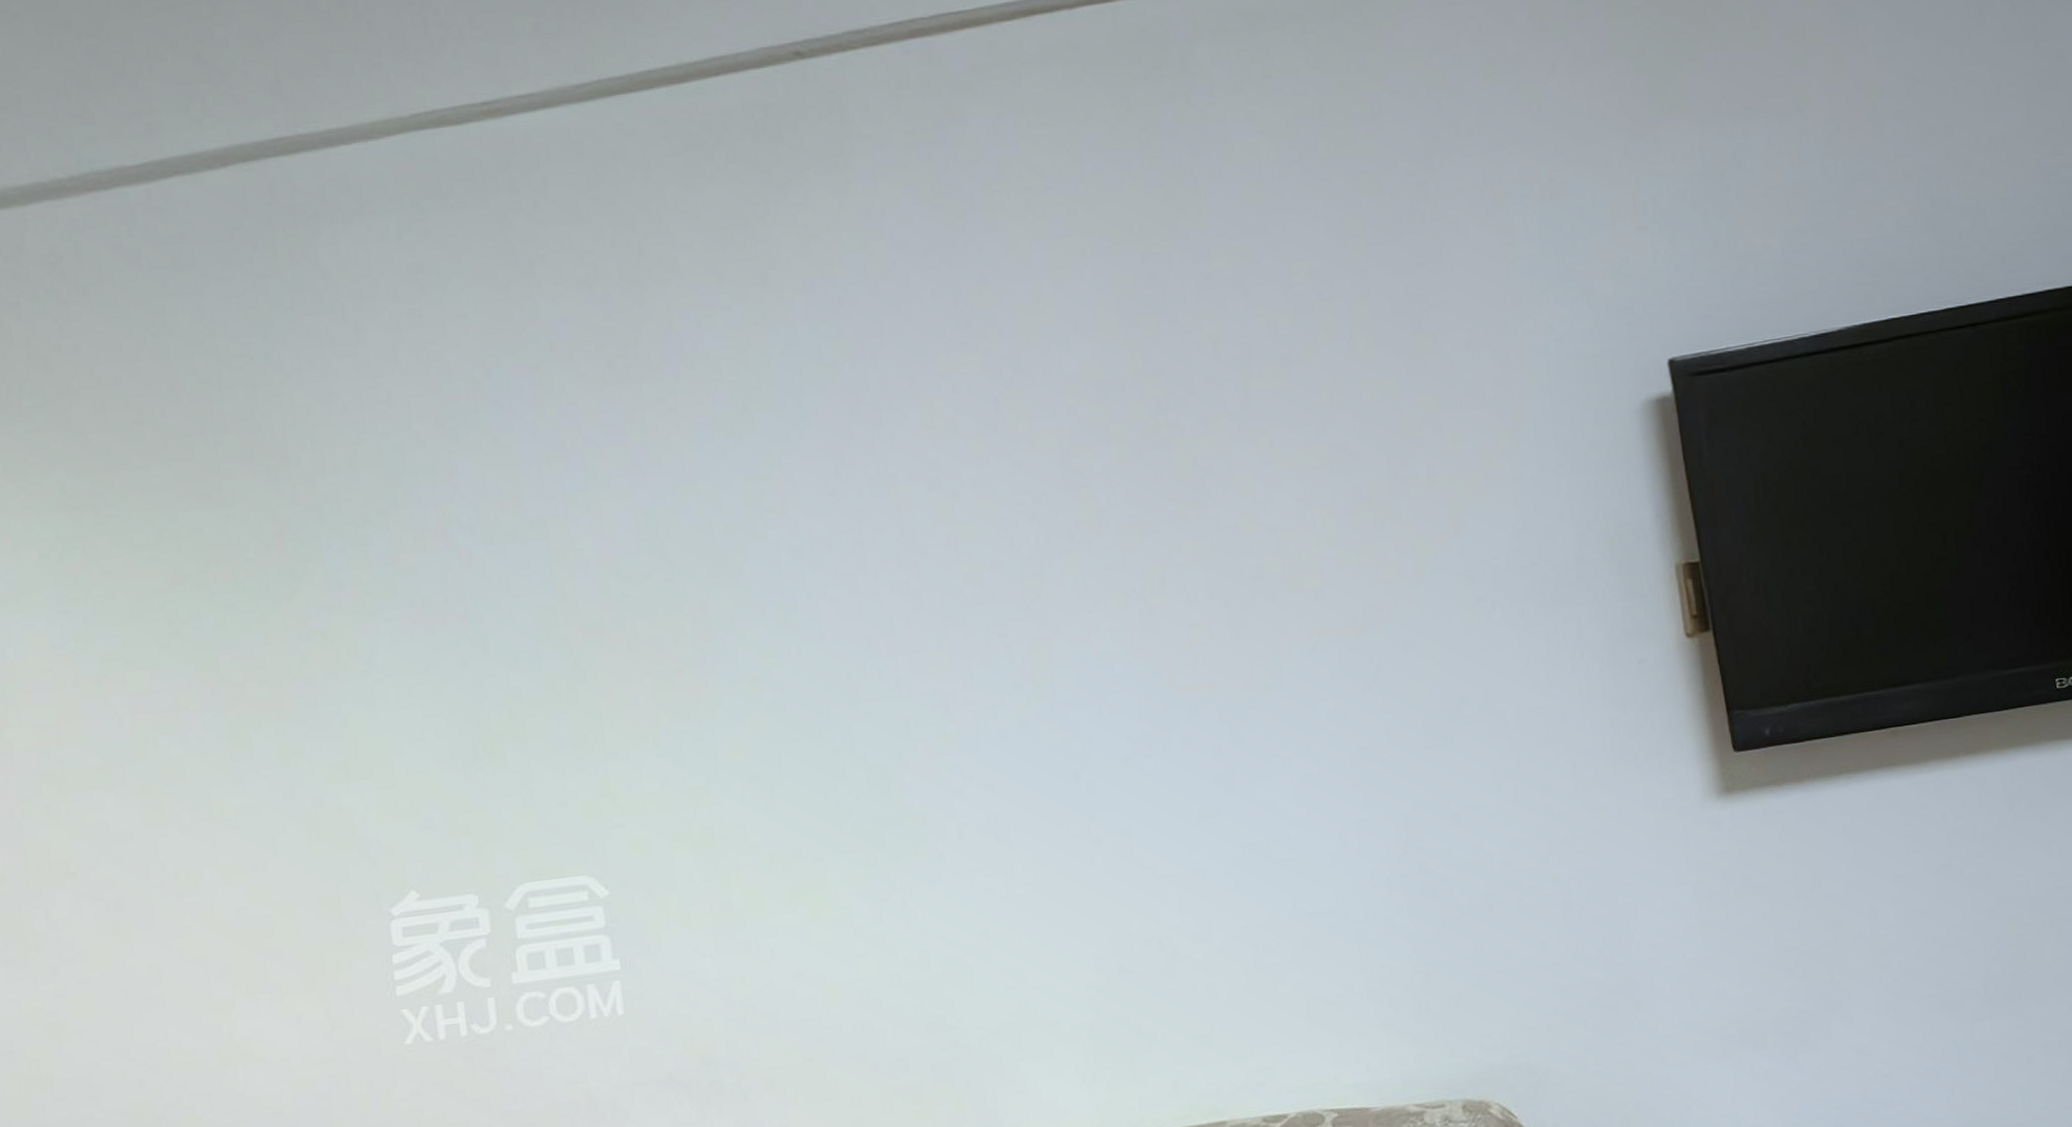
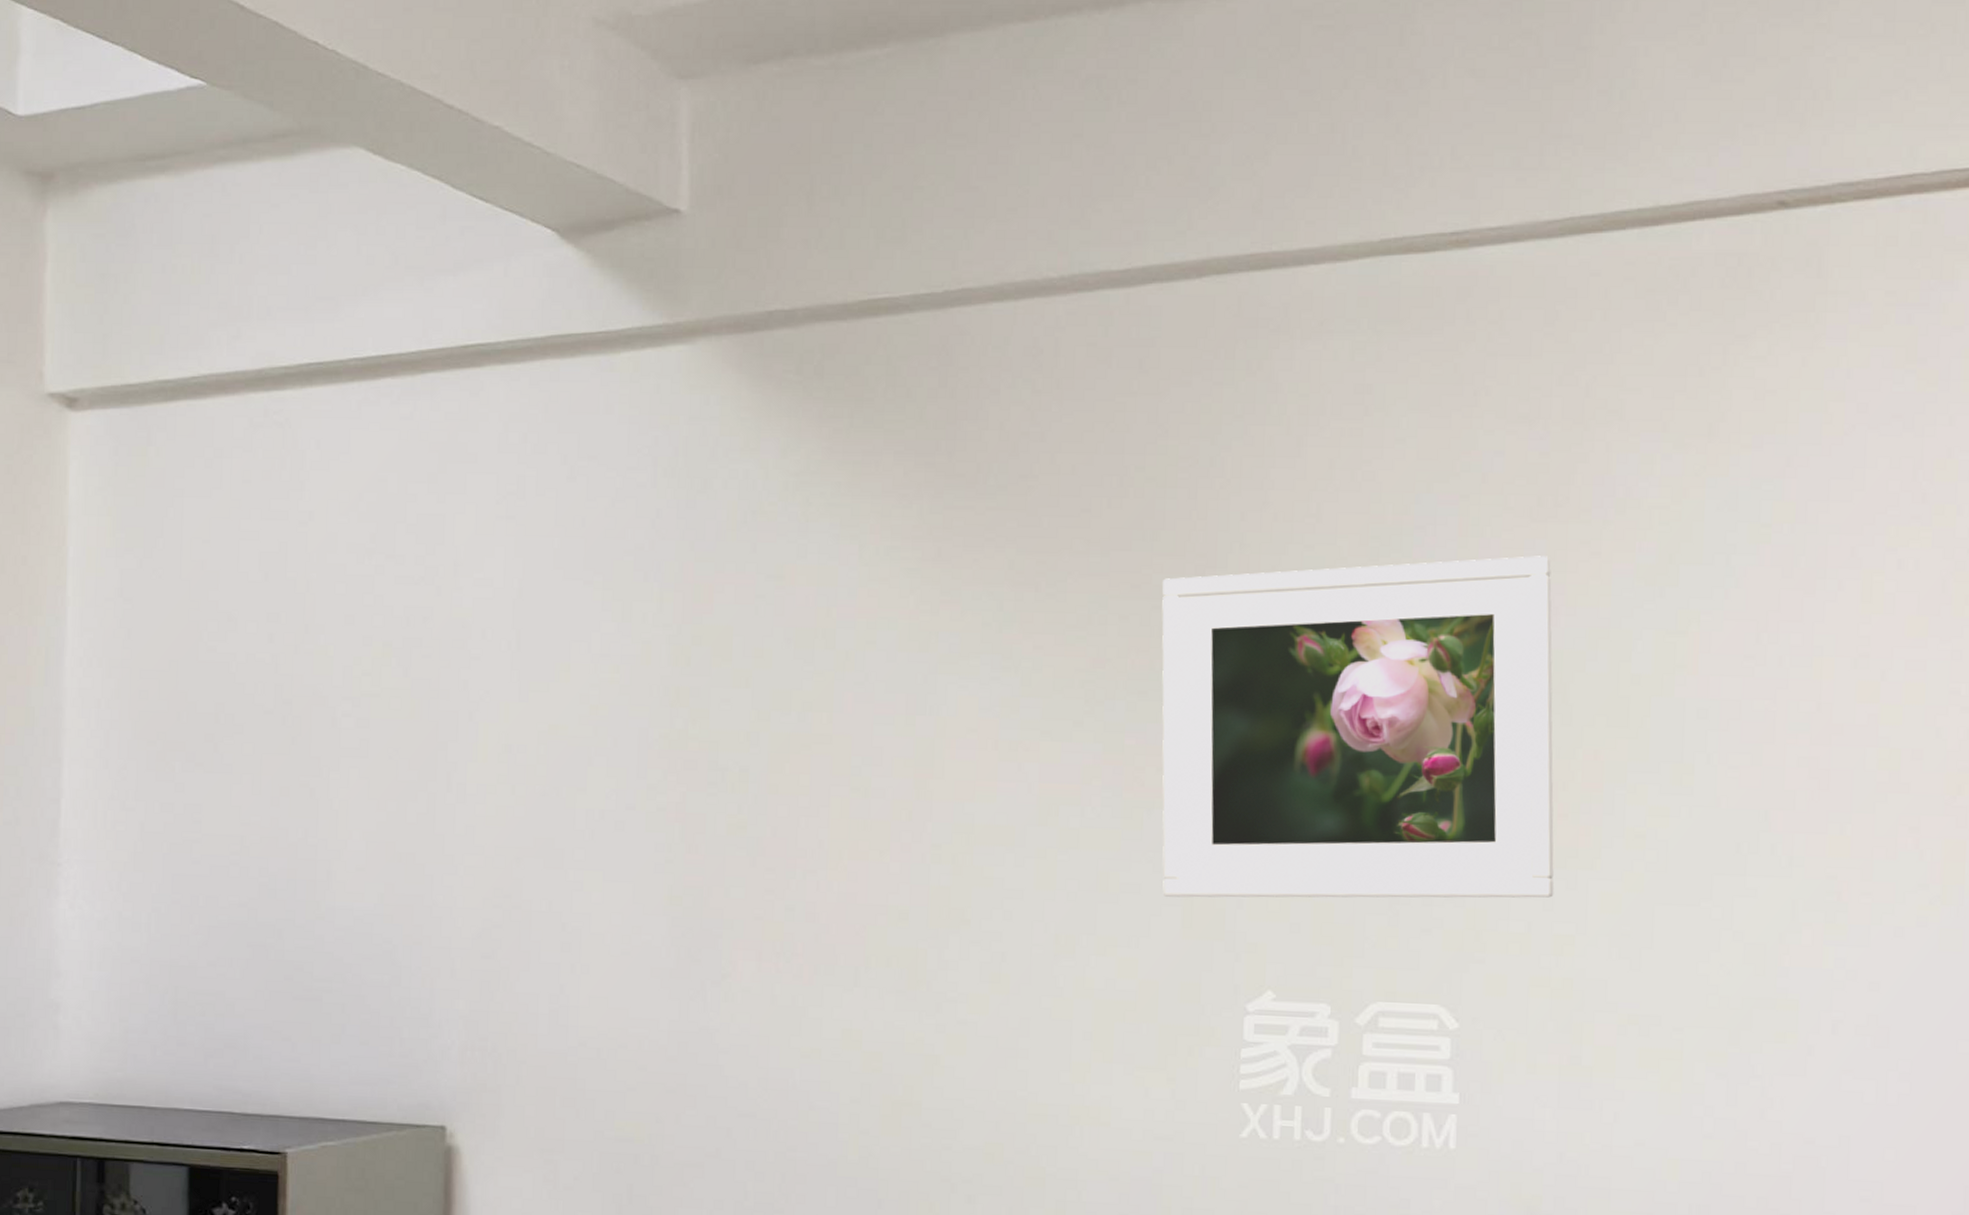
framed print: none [234,417,682,813] -> present [1162,556,1554,898]

